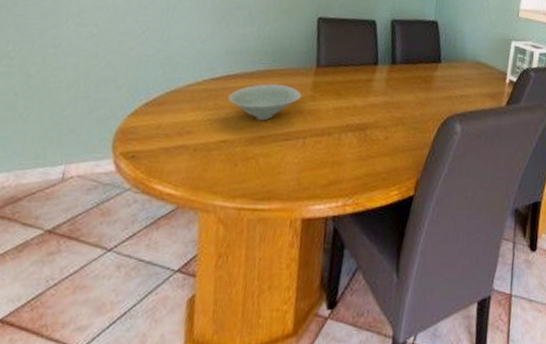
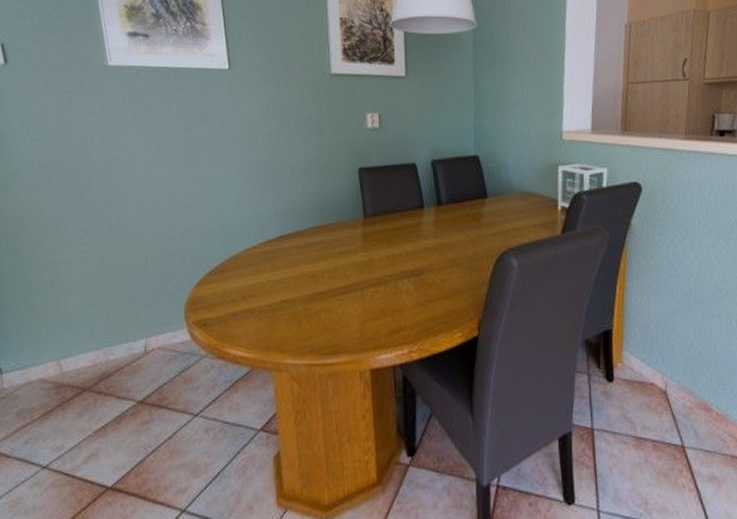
bowl: present [227,83,302,121] -> none [283,239,353,277]

